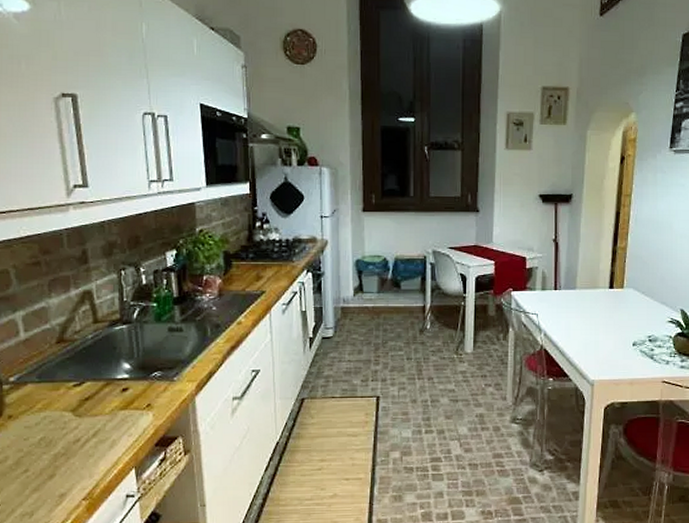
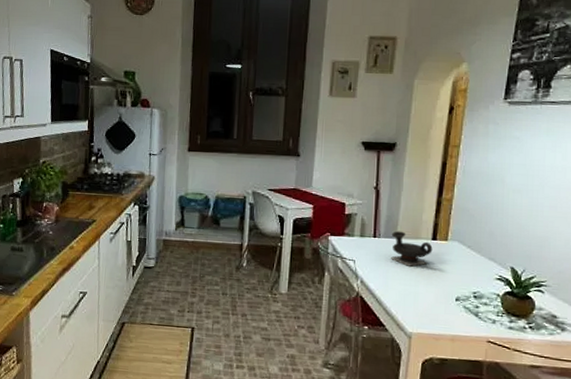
teapot: none [571,282,610,316] -> present [390,231,433,267]

